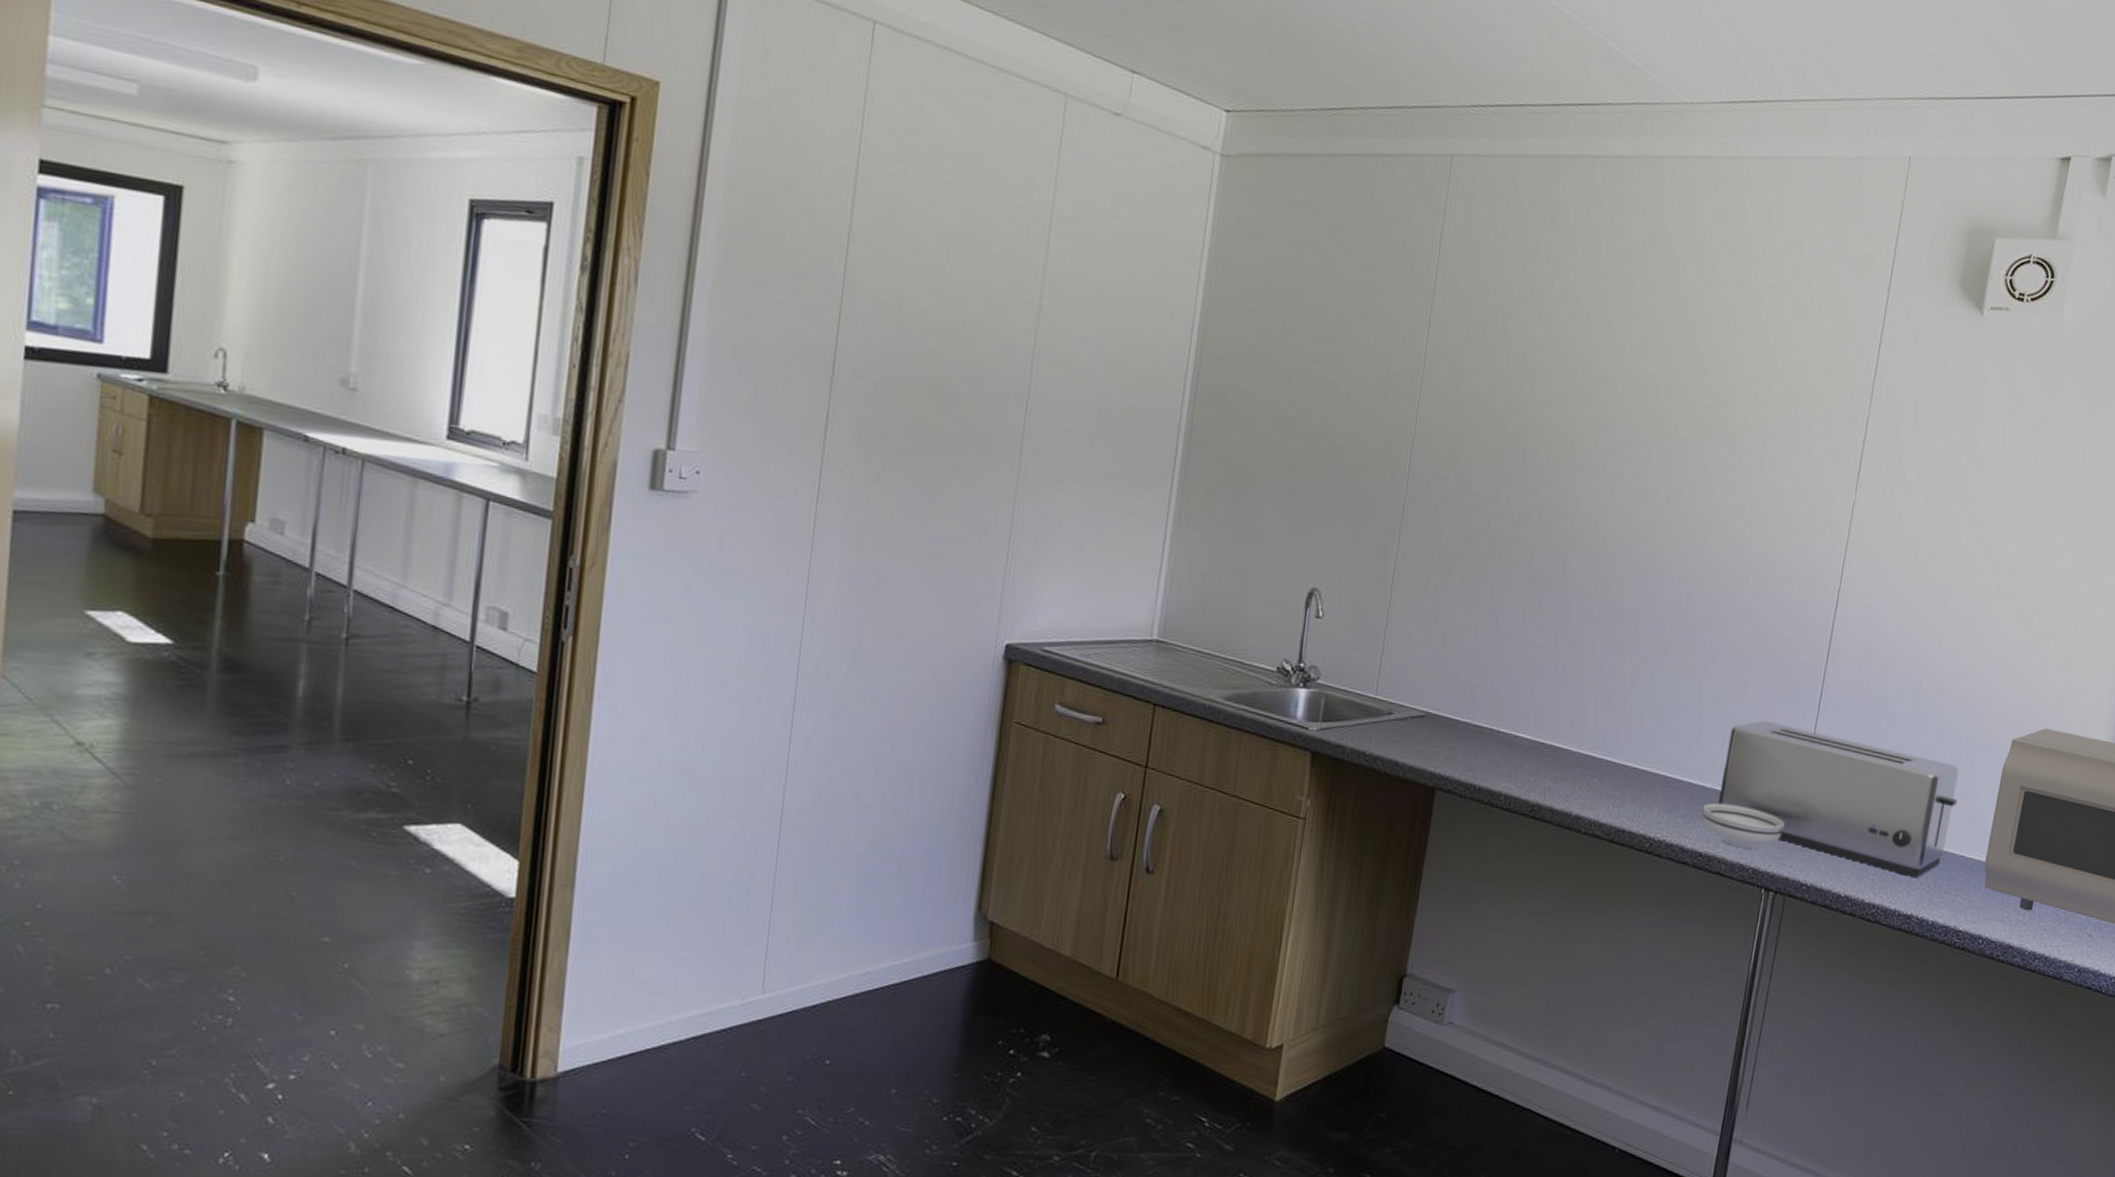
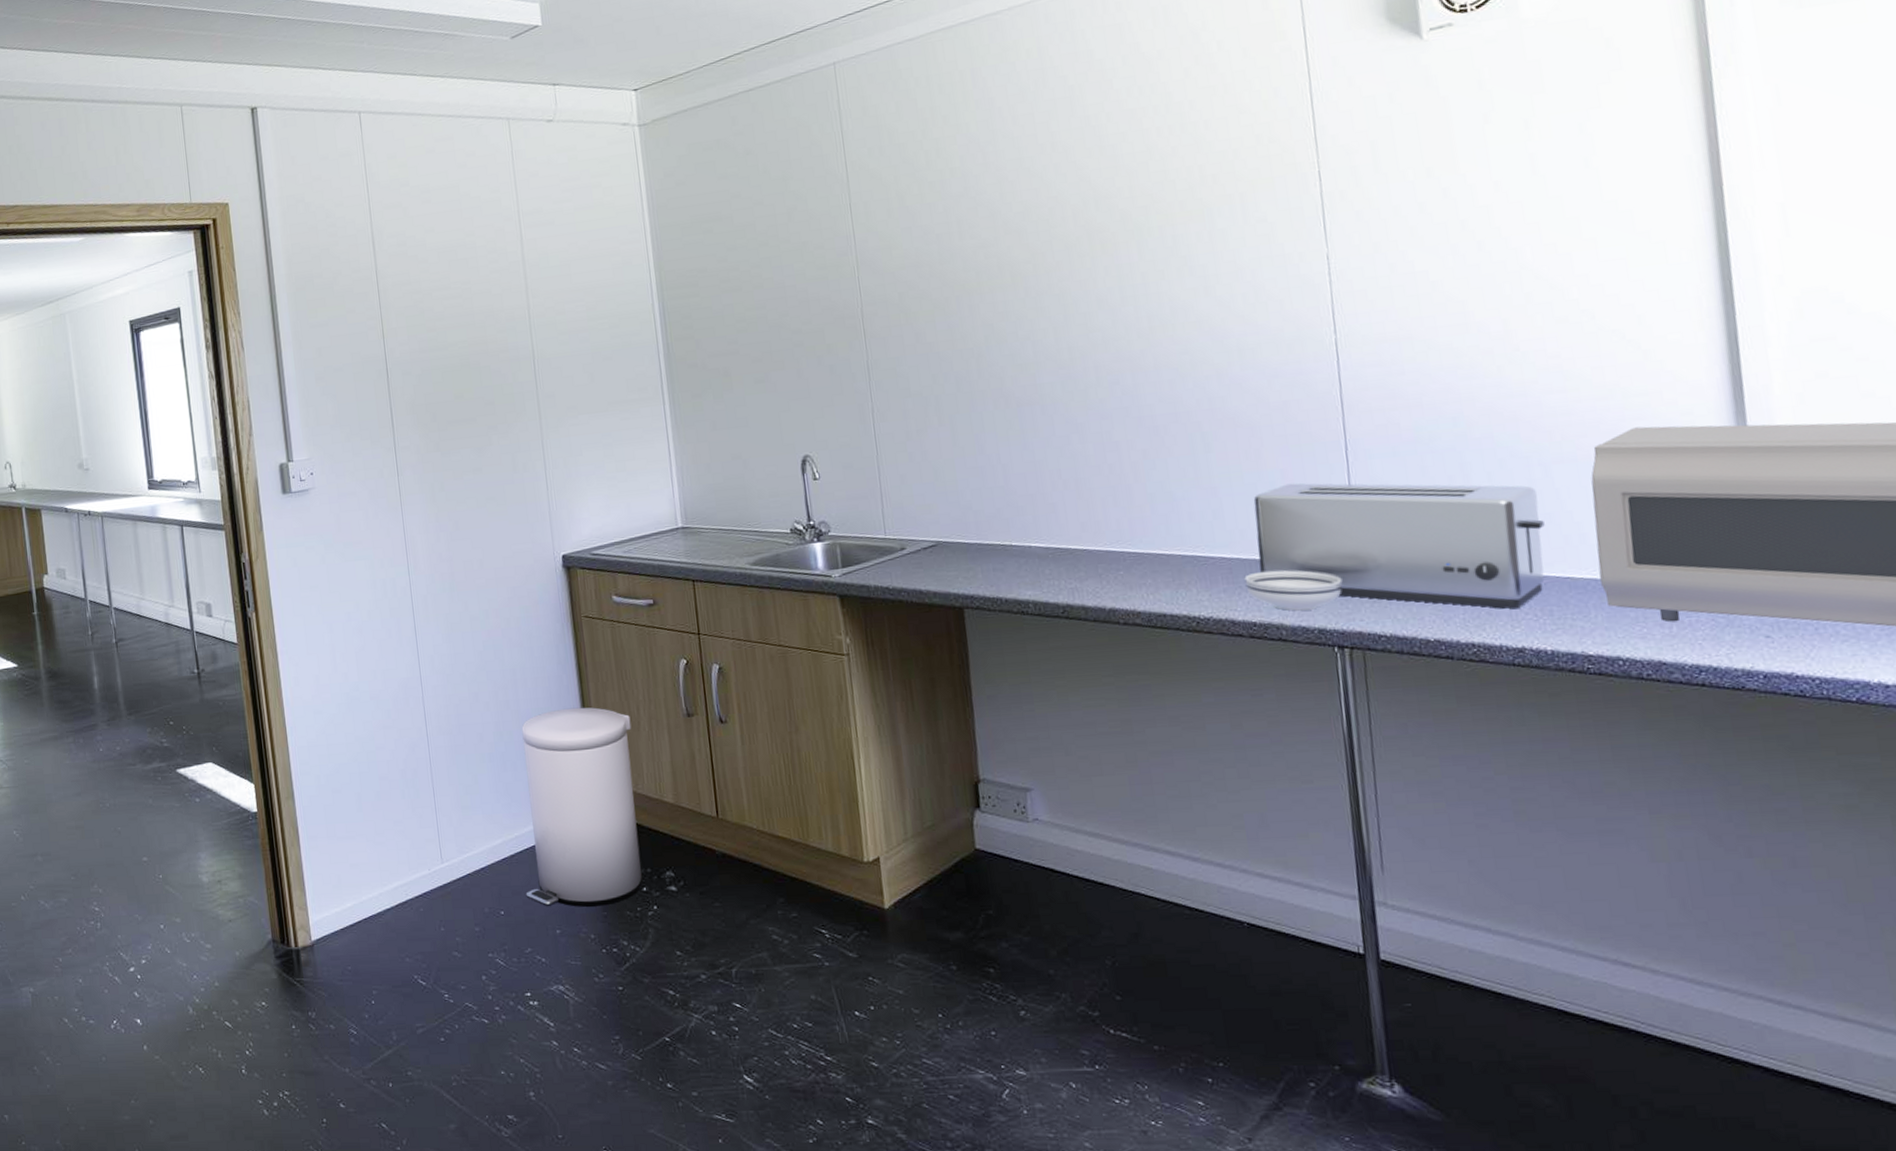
pedal bin: none [862,827,1043,1066] -> present [521,707,643,907]

